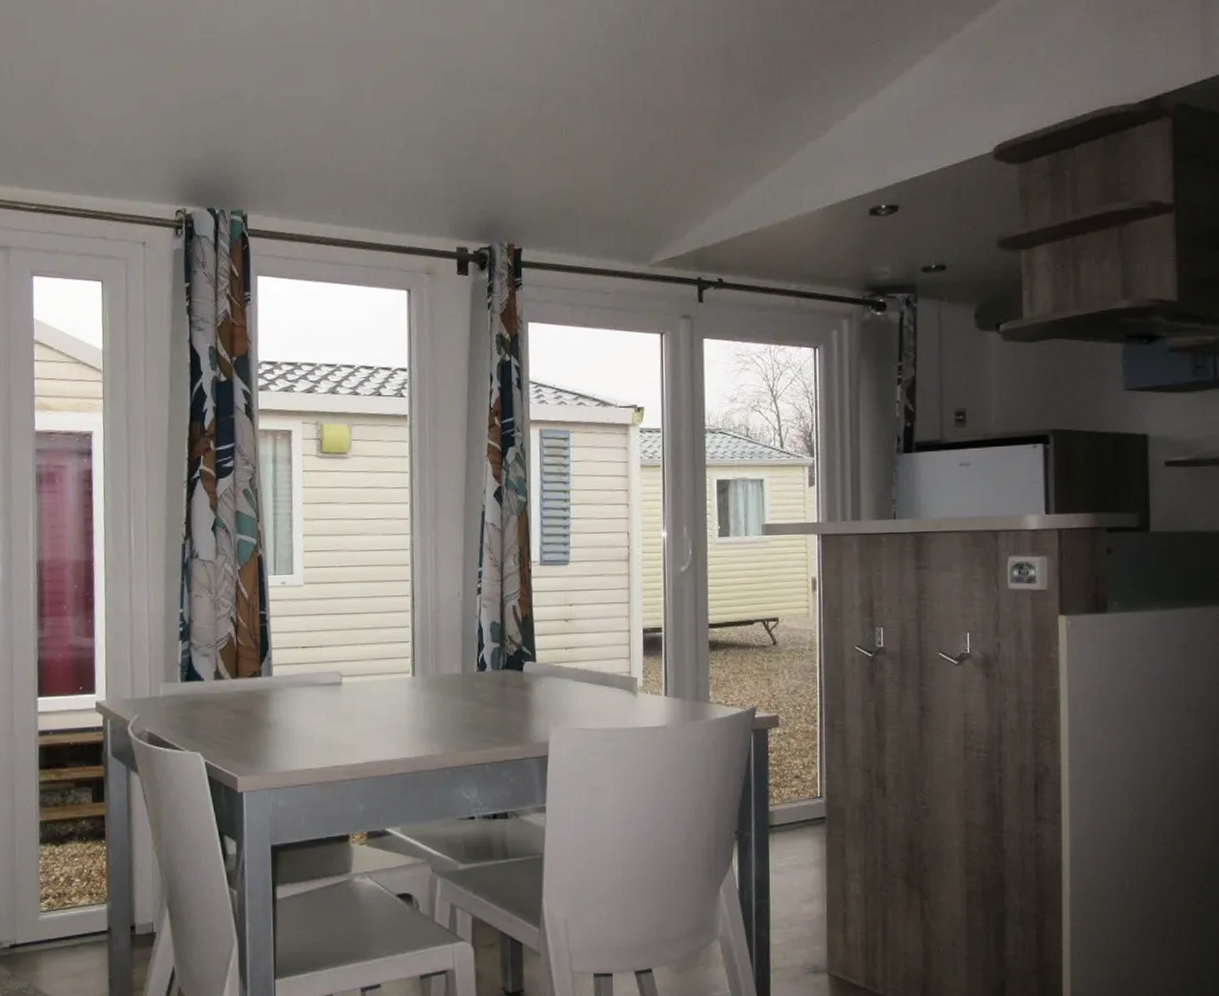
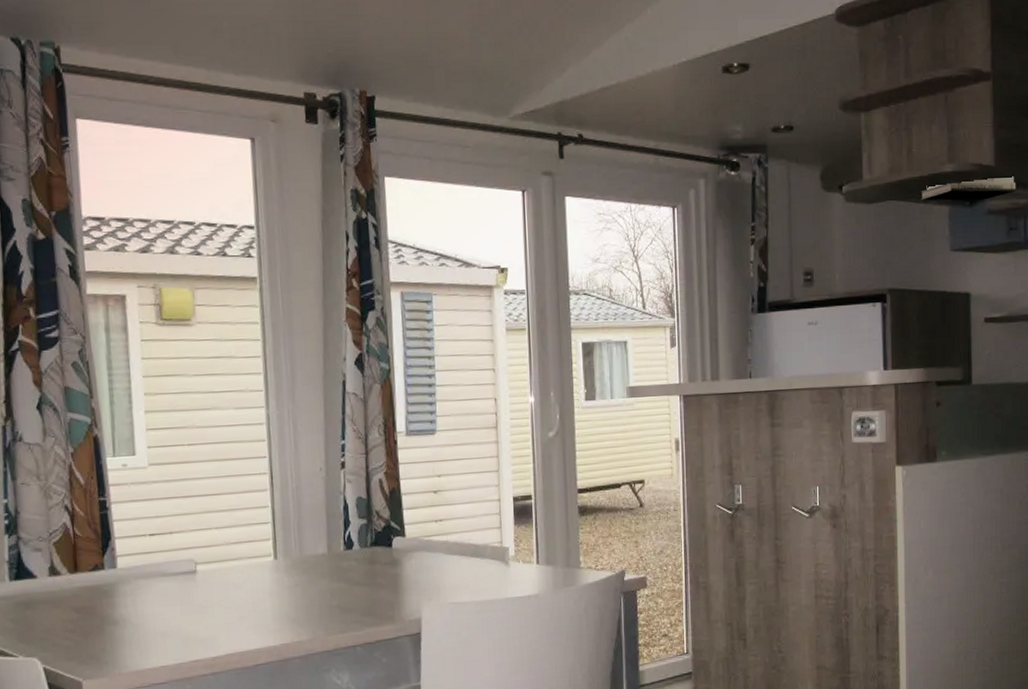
books: none [1090,310,1204,339] -> present [921,175,1016,201]

